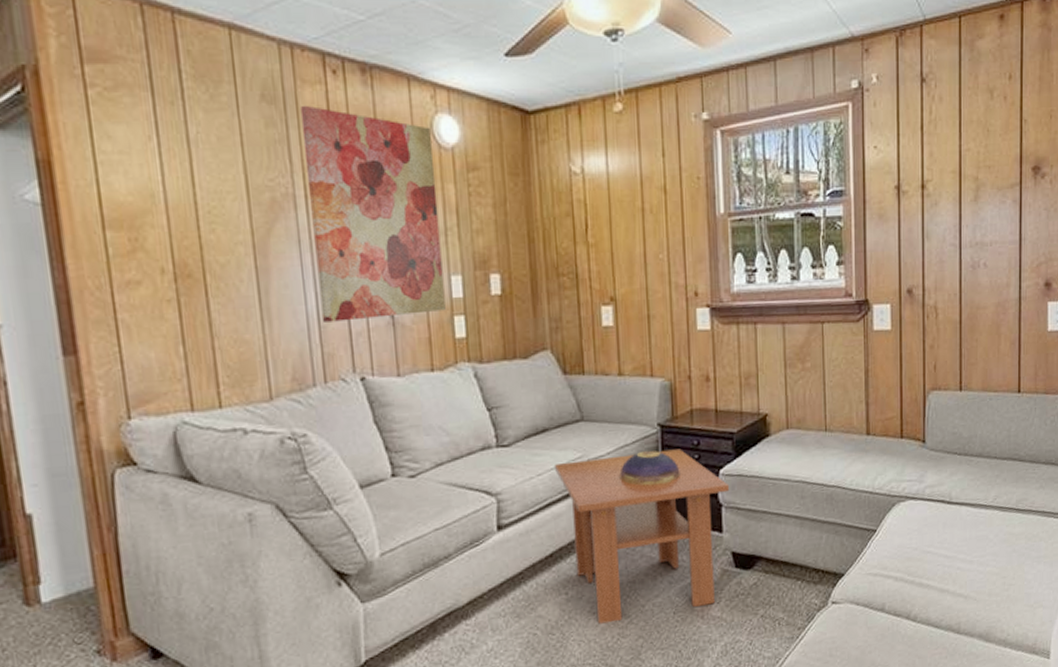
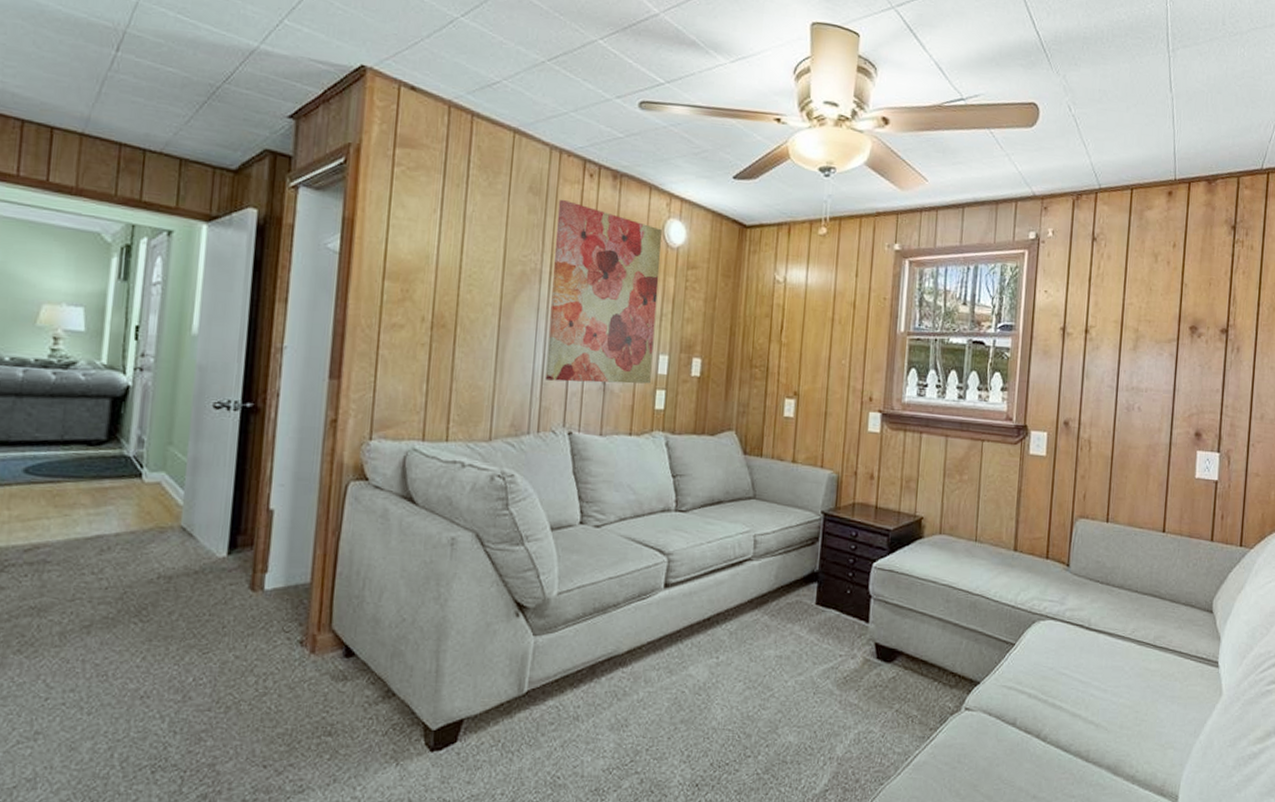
coffee table: present [554,449,730,624] -> none [723,534,881,693]
decorative bowl: present [619,450,680,486] -> none [781,534,837,569]

